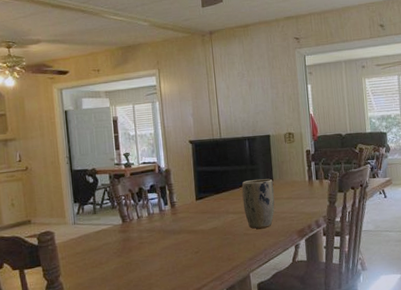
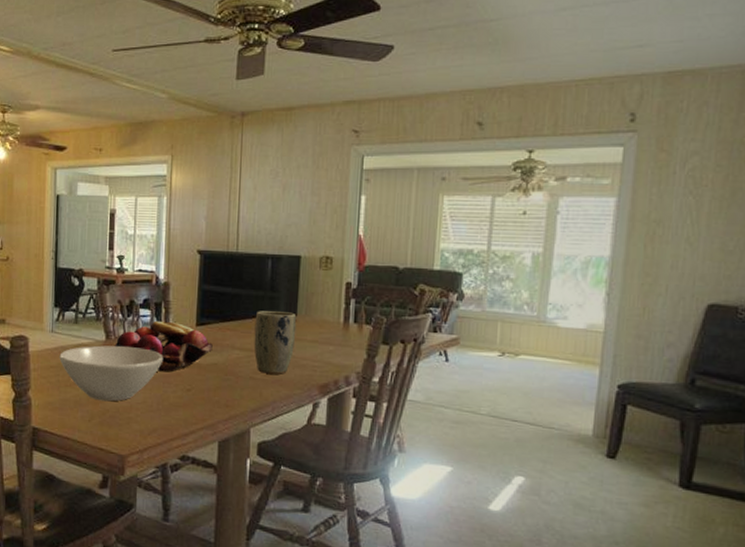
bowl: none [83,225,173,274] -> present [59,345,164,402]
fruit basket: none [129,200,212,242] -> present [113,320,213,372]

